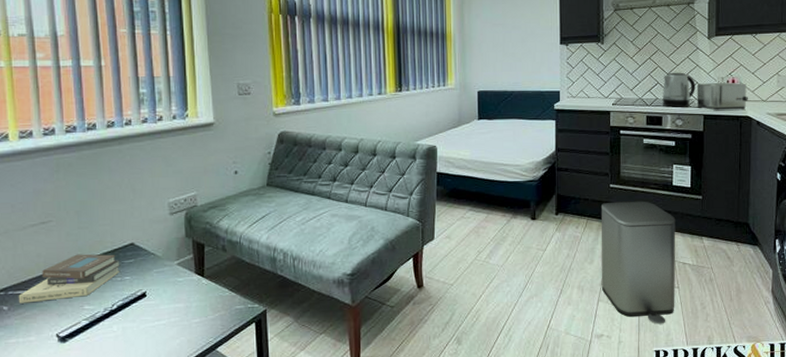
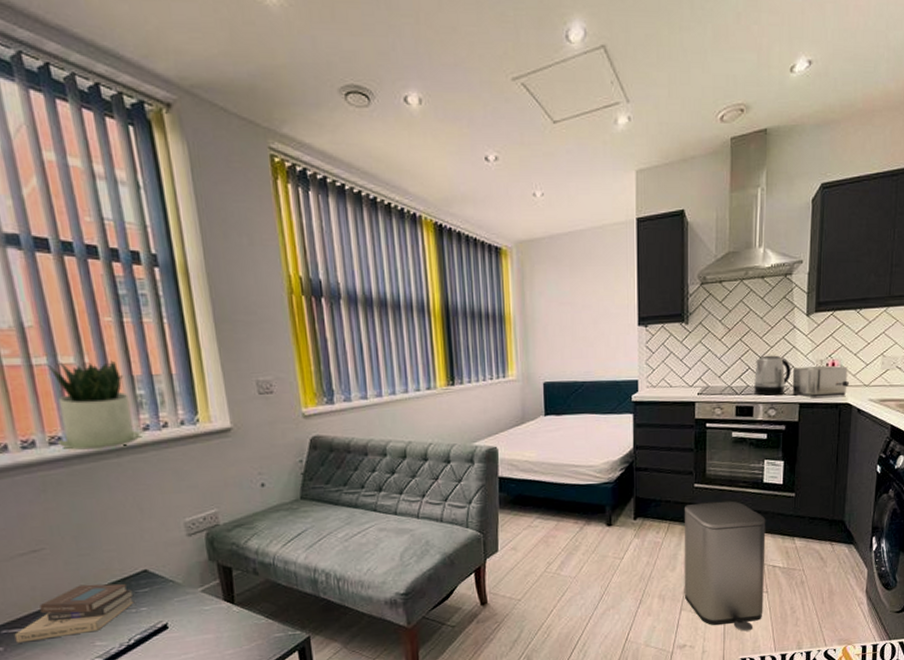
planter: none [72,63,141,139] -> present [47,360,142,451]

